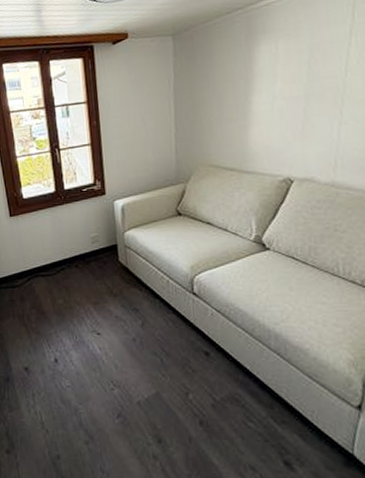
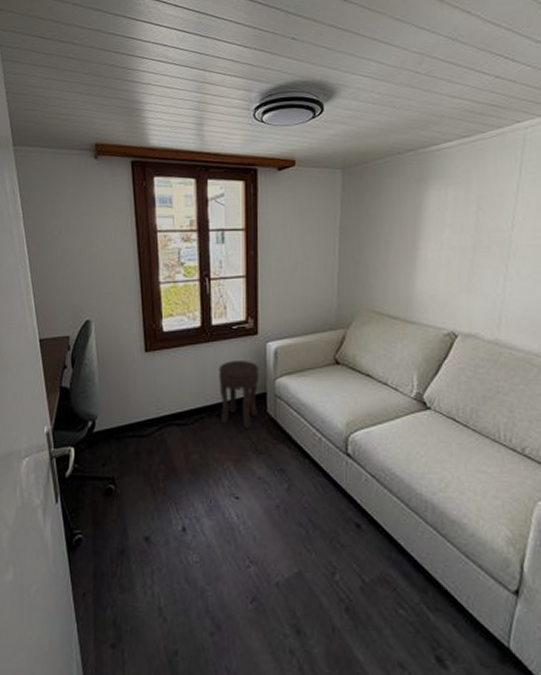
side table: none [73,218,111,276] -> present [218,361,260,429]

